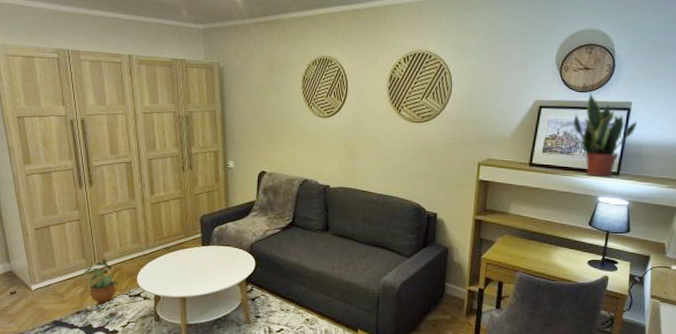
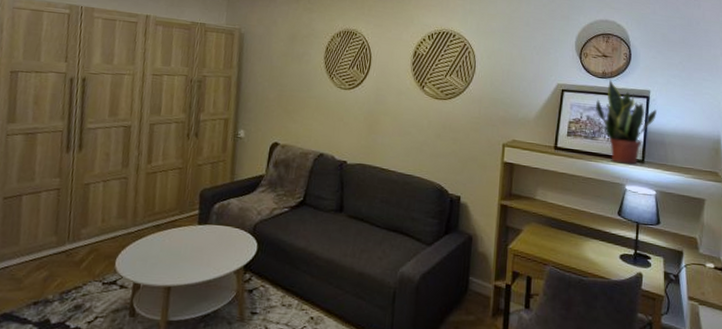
potted plant: present [81,258,118,303] -> none [47,236,92,291]

